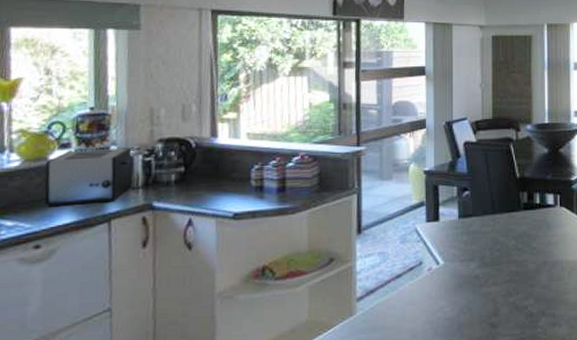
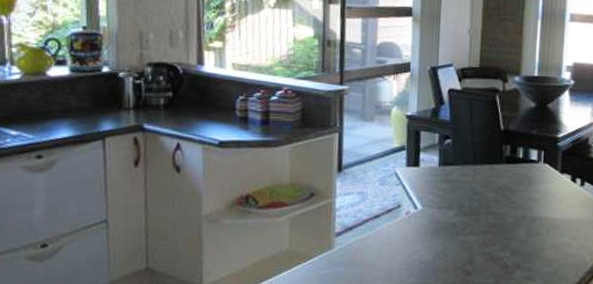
toaster: present [45,147,132,207] -> none [44,67,123,121]

